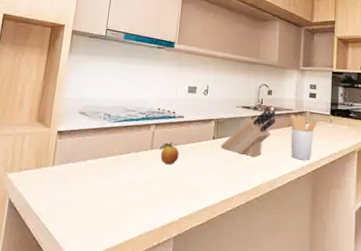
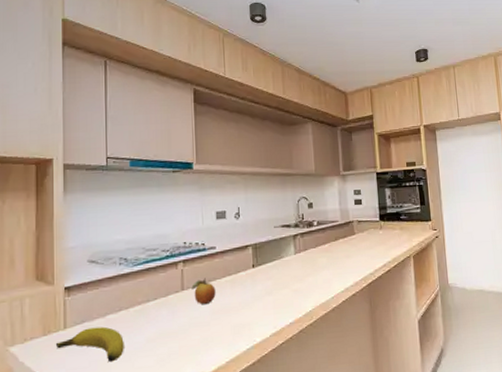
banana: none [43,168,98,200] -> present [55,326,124,361]
knife block: present [220,110,276,158] -> none [262,225,321,281]
utensil holder: present [290,114,317,161] -> none [337,225,367,275]

